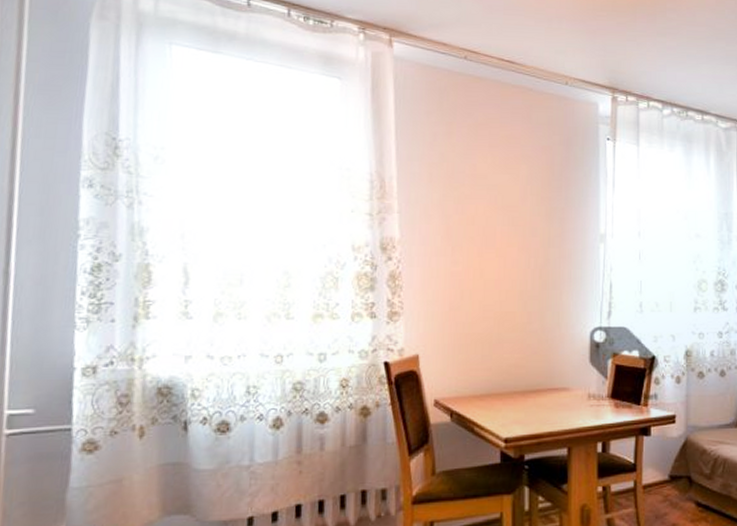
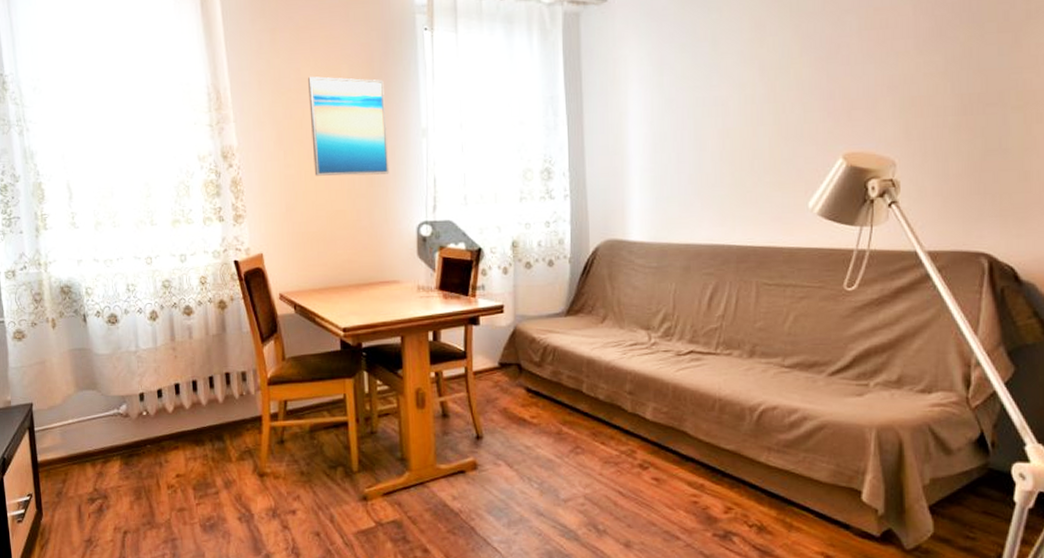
wall art: none [483,174,565,277] -> present [307,76,389,176]

